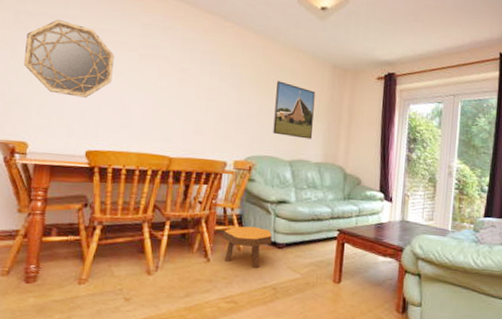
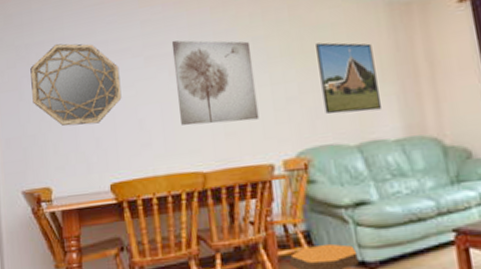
wall art: none [160,47,229,126] -> present [171,40,260,126]

